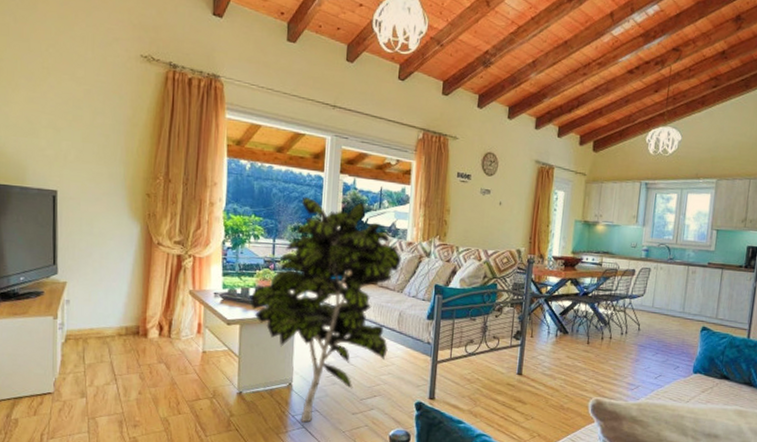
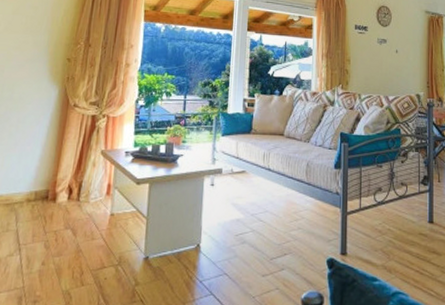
indoor plant: present [250,196,403,423] -> none [160,53,308,289]

